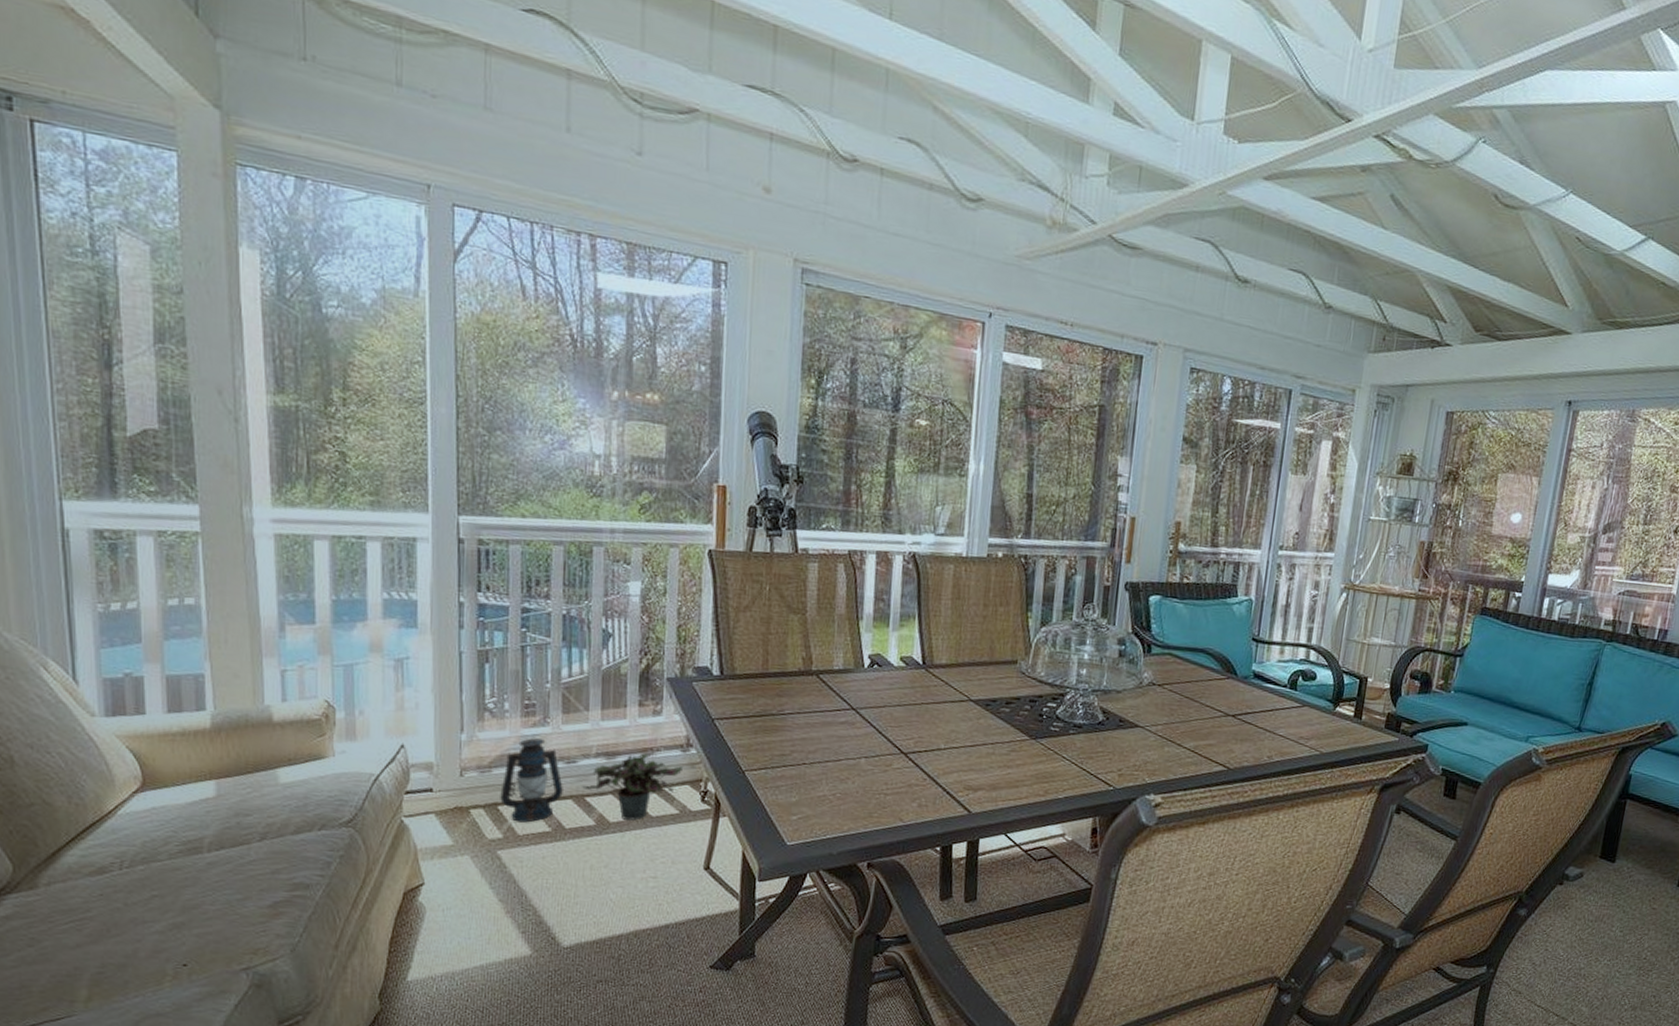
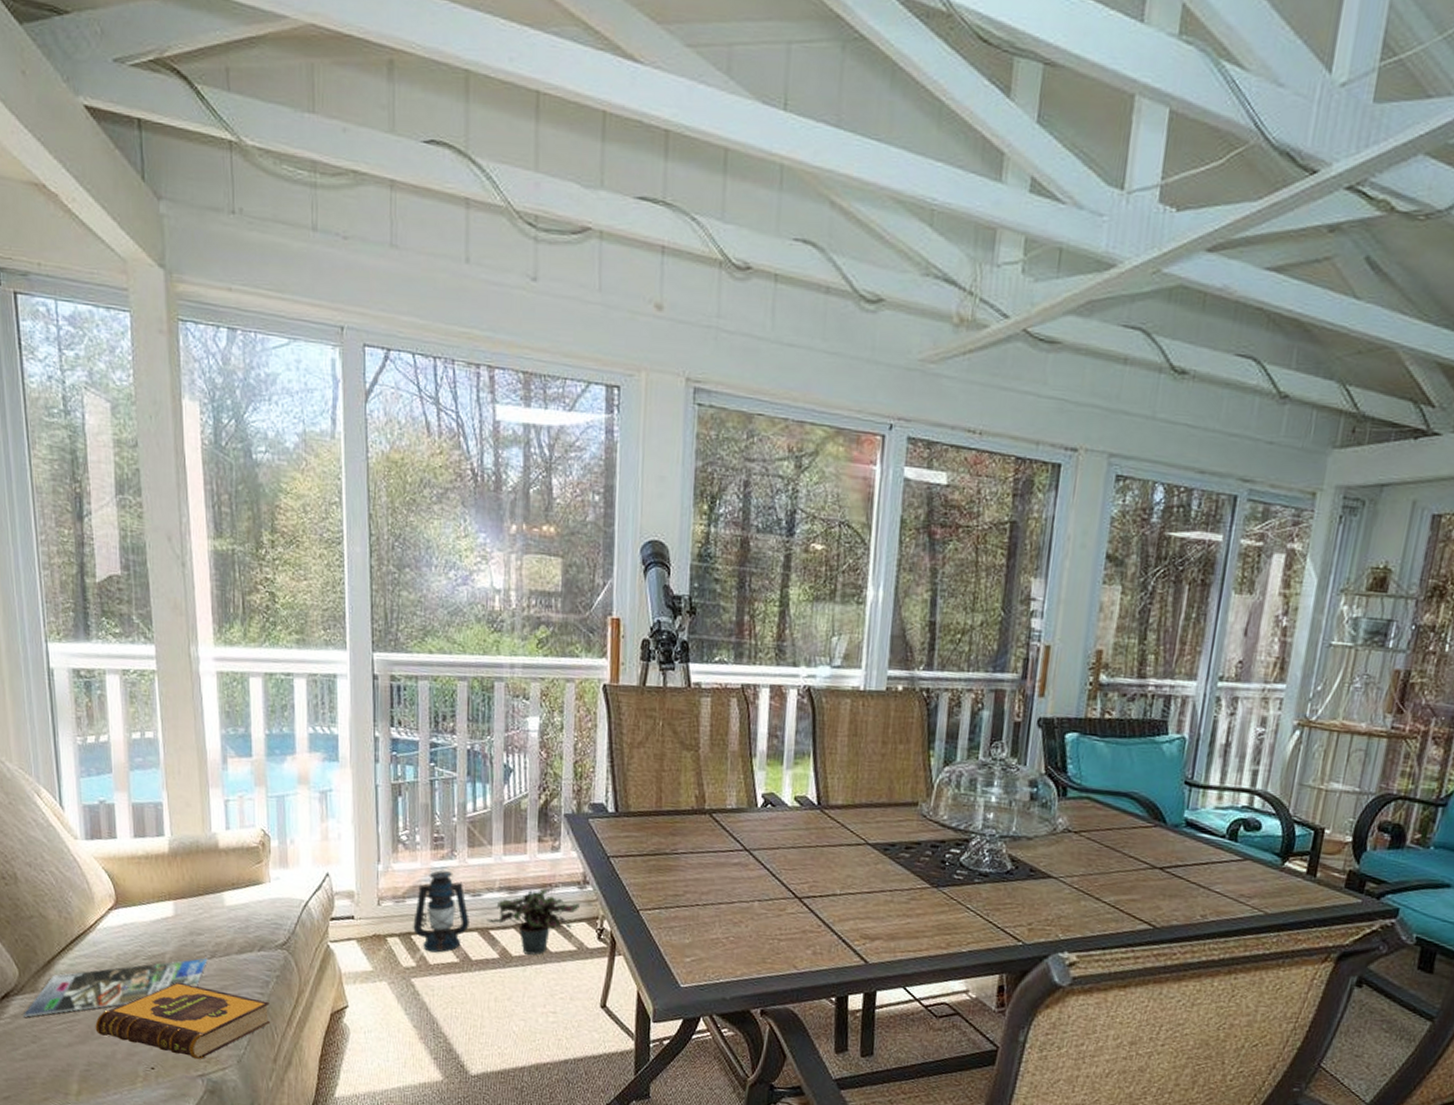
magazine: none [16,840,256,918] -> present [22,958,208,1017]
hardback book: none [112,868,332,952] -> present [95,981,271,1060]

